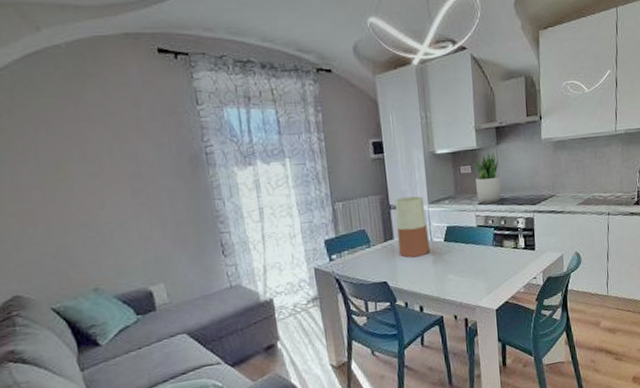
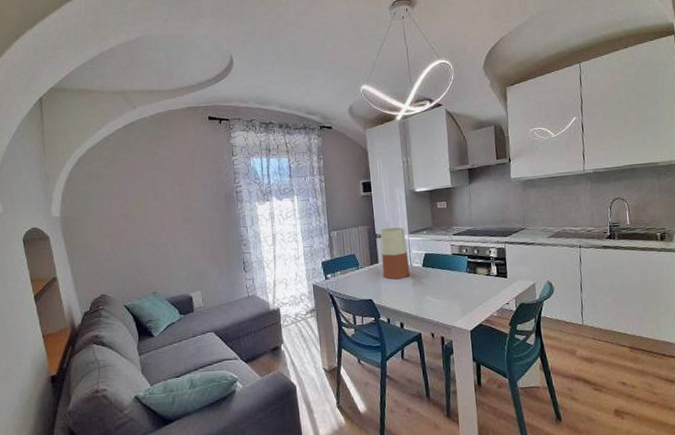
planter: present [475,153,502,203] -> none [450,191,474,234]

